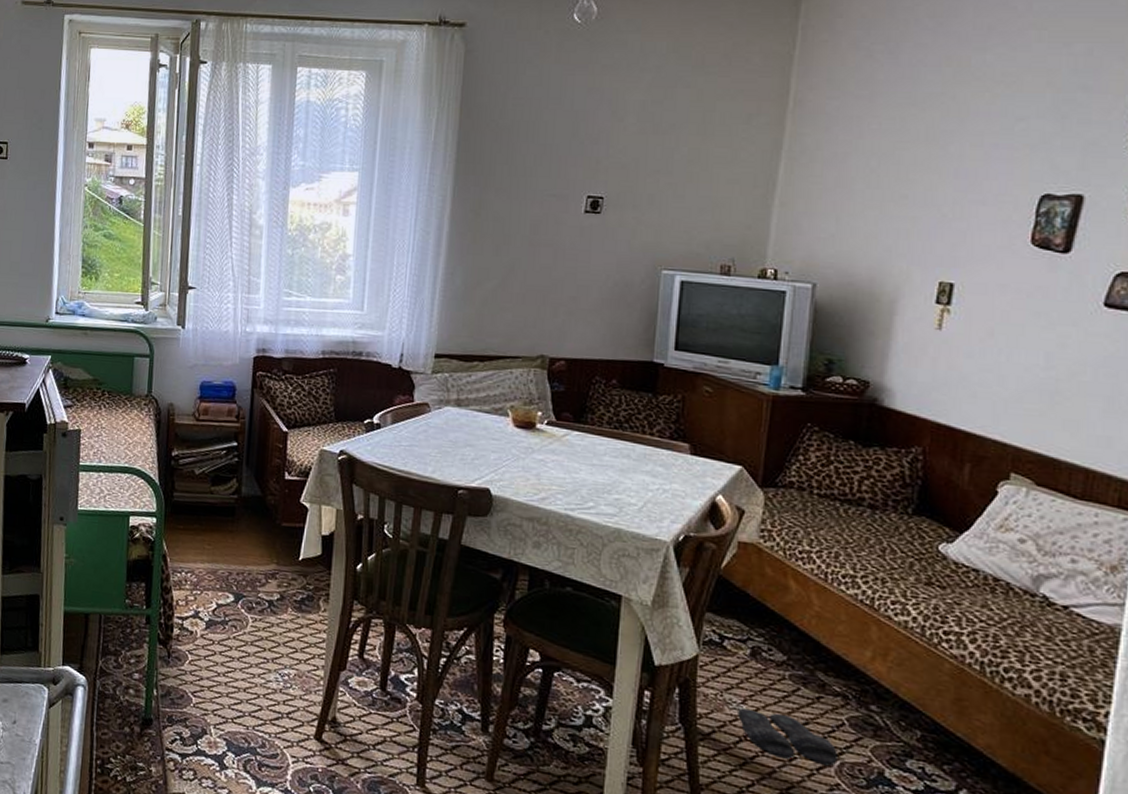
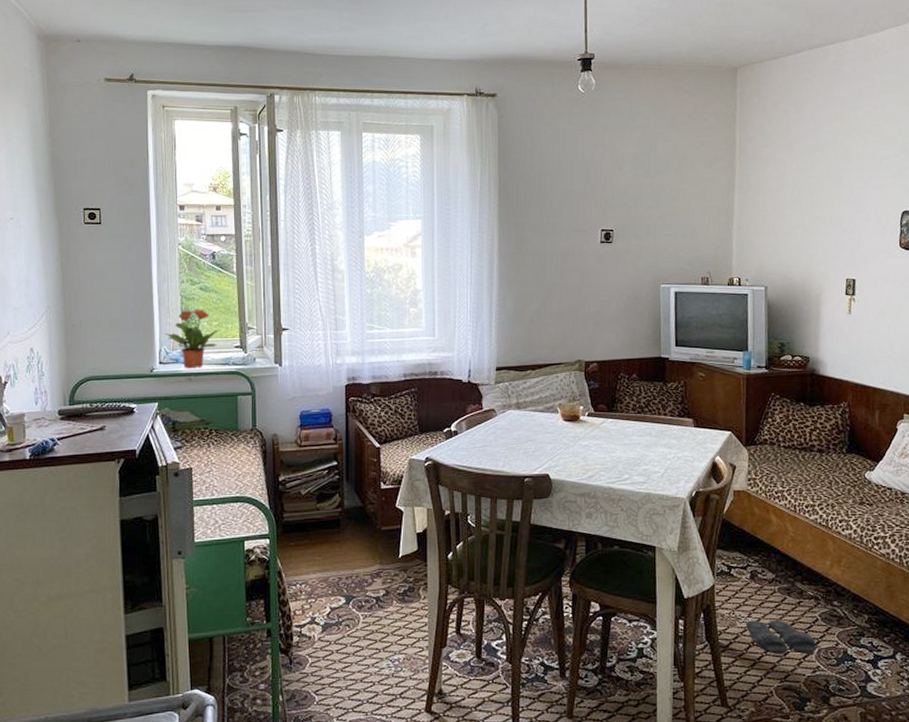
potted plant: none [64,257,120,322] -> present [165,309,218,368]

